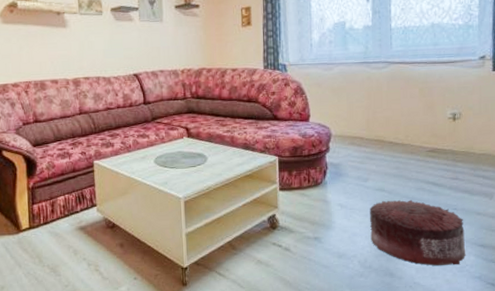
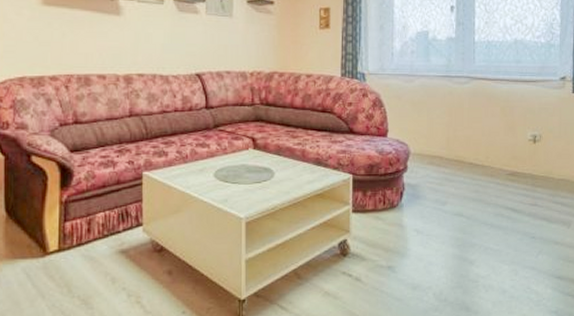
pouf: present [370,200,466,266] -> none [447,226,543,299]

